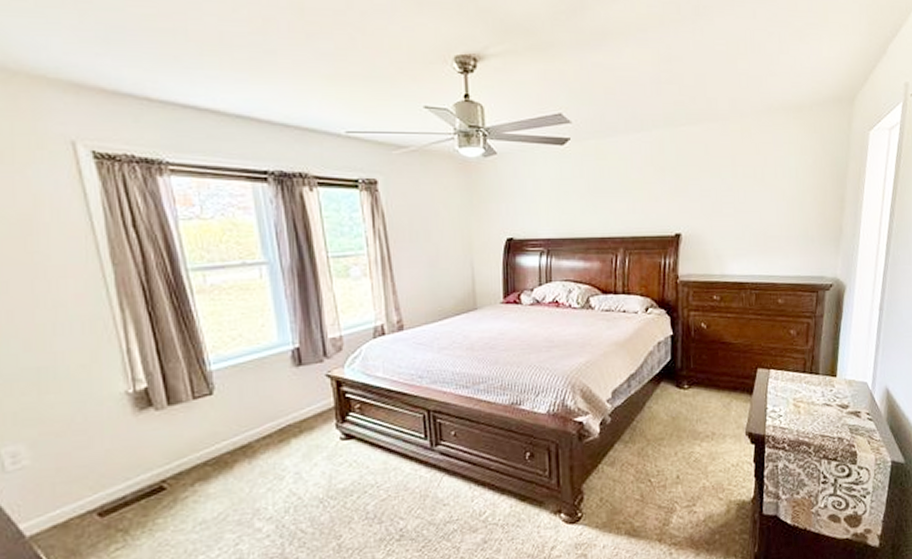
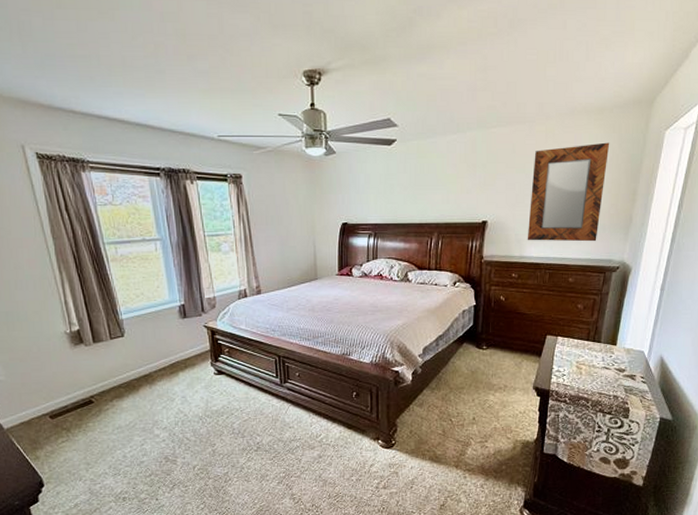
home mirror: none [727,143,812,257] -> present [527,142,610,242]

